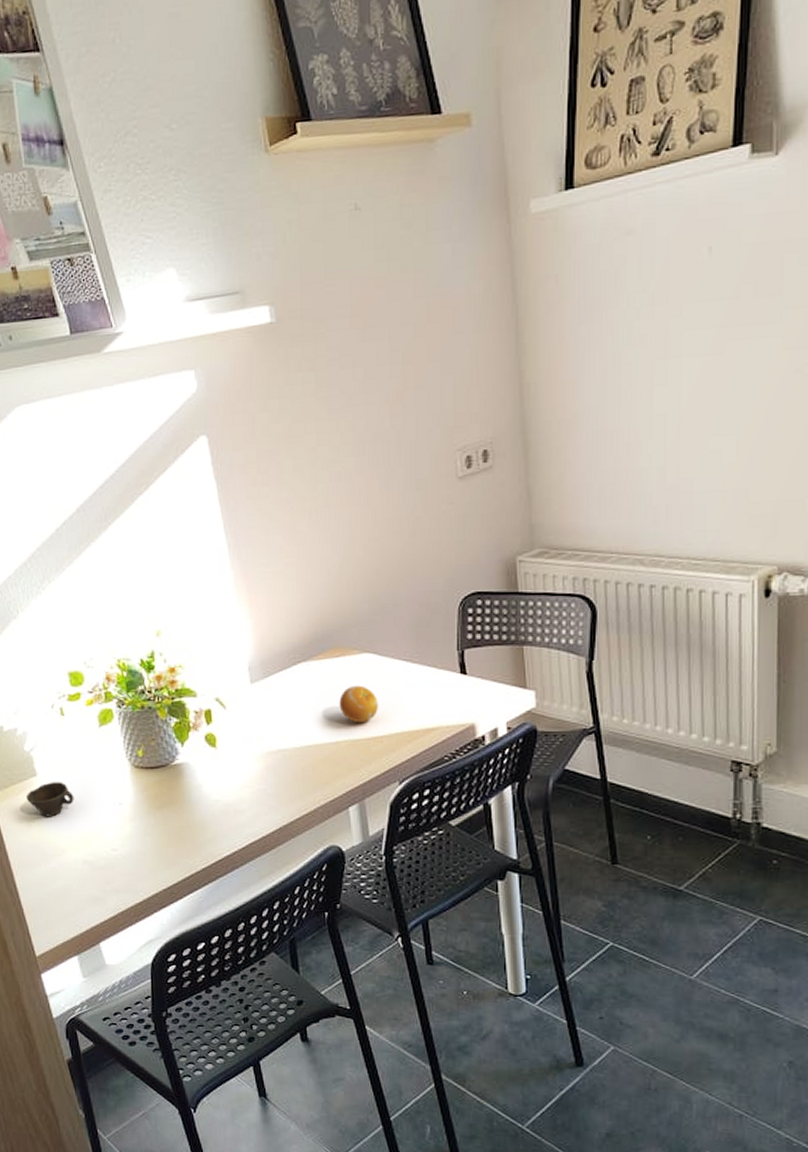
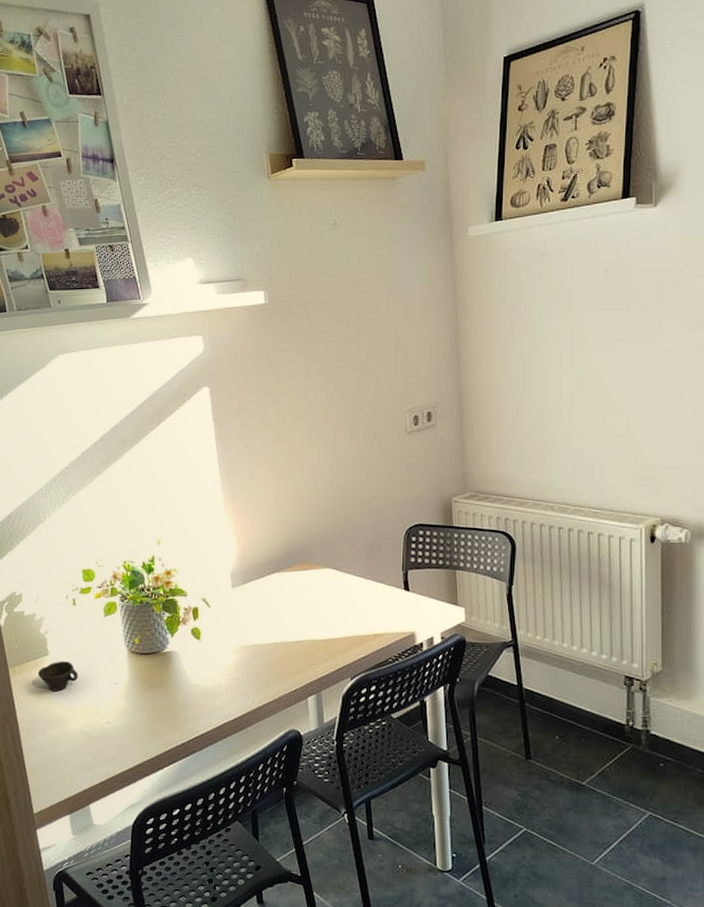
fruit: present [339,685,378,722] -> none [304,594,336,626]

